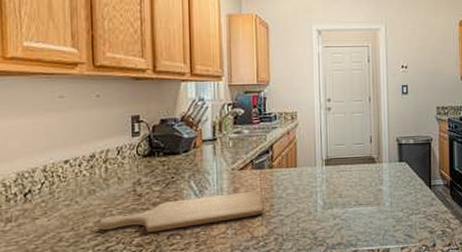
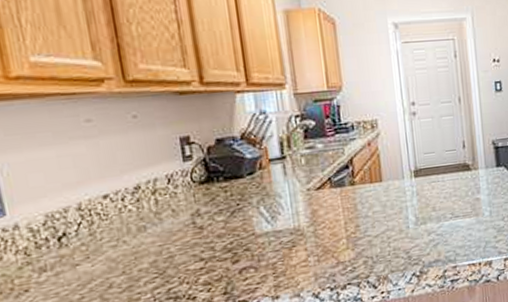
chopping board: present [99,191,264,233] -> none [155,211,349,271]

